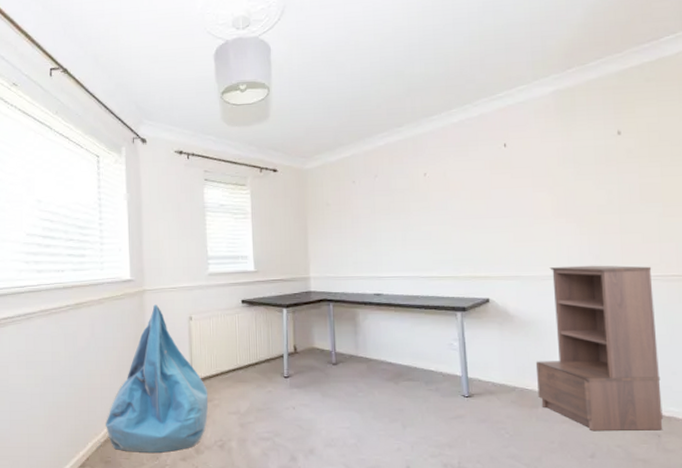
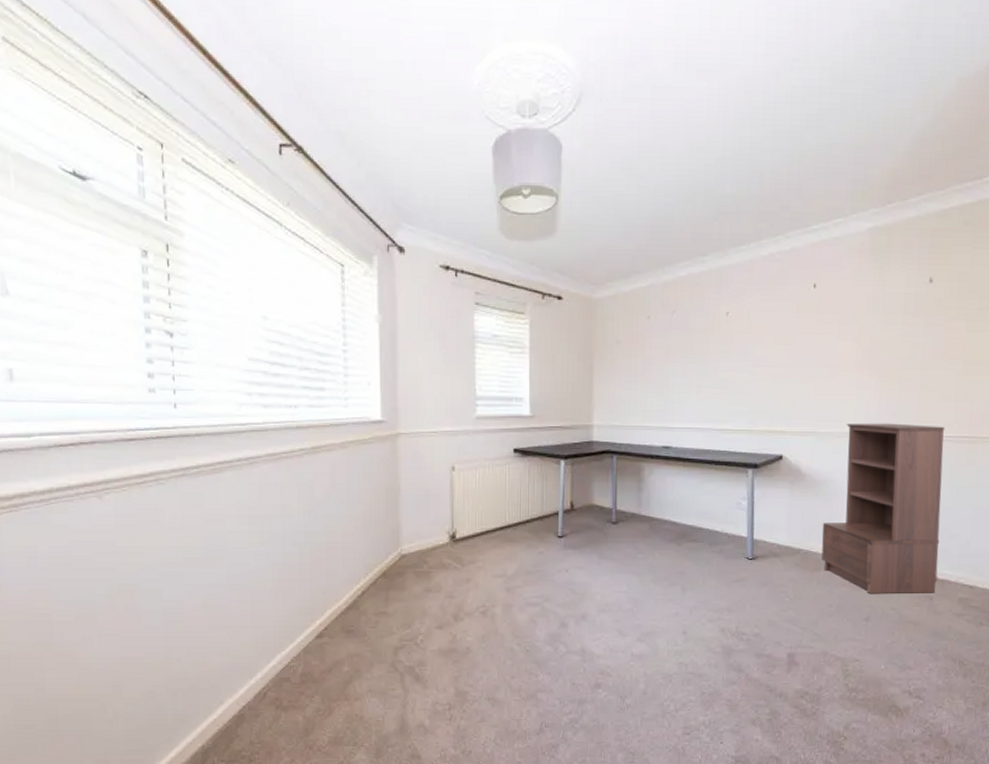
bean bag chair: present [96,304,209,453] -> none [336,451,471,620]

